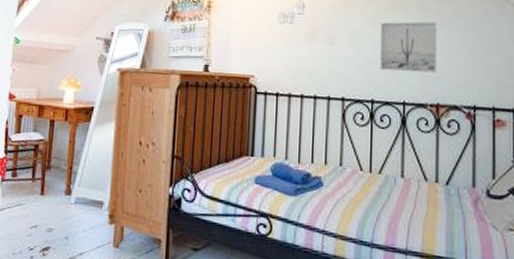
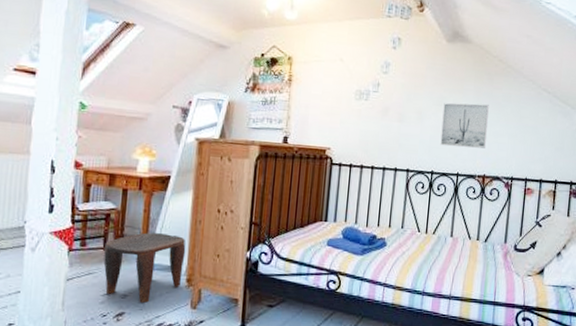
stool: none [32,164,109,239] -> present [103,232,186,304]

